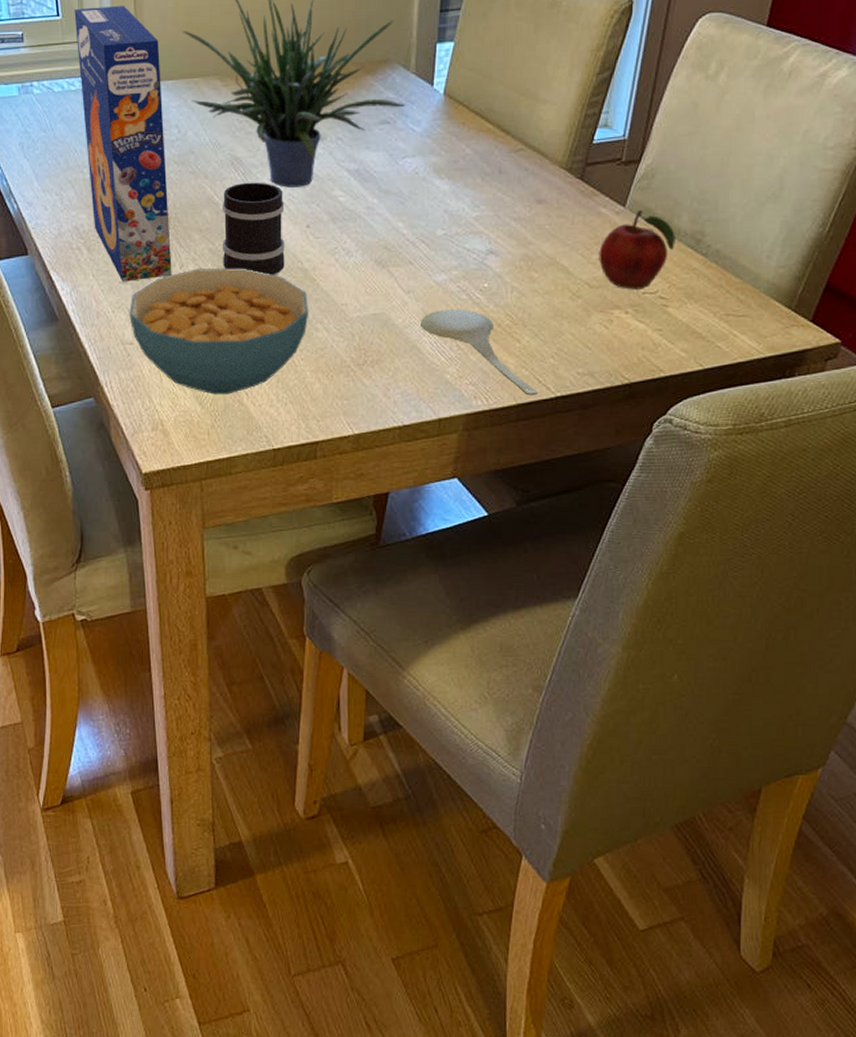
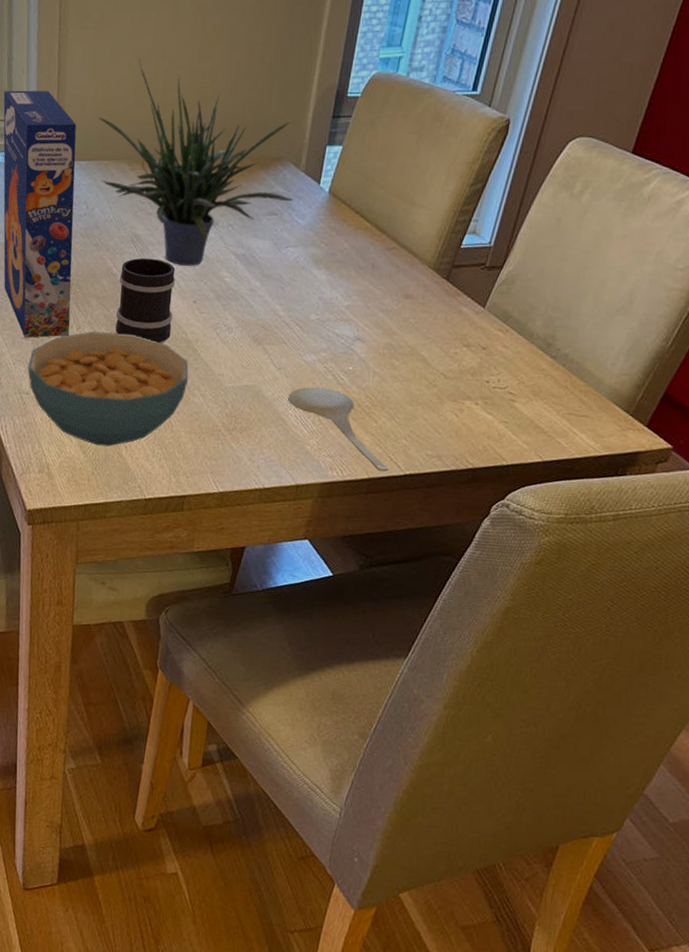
fruit: present [599,210,675,289] -> none [456,312,529,384]

